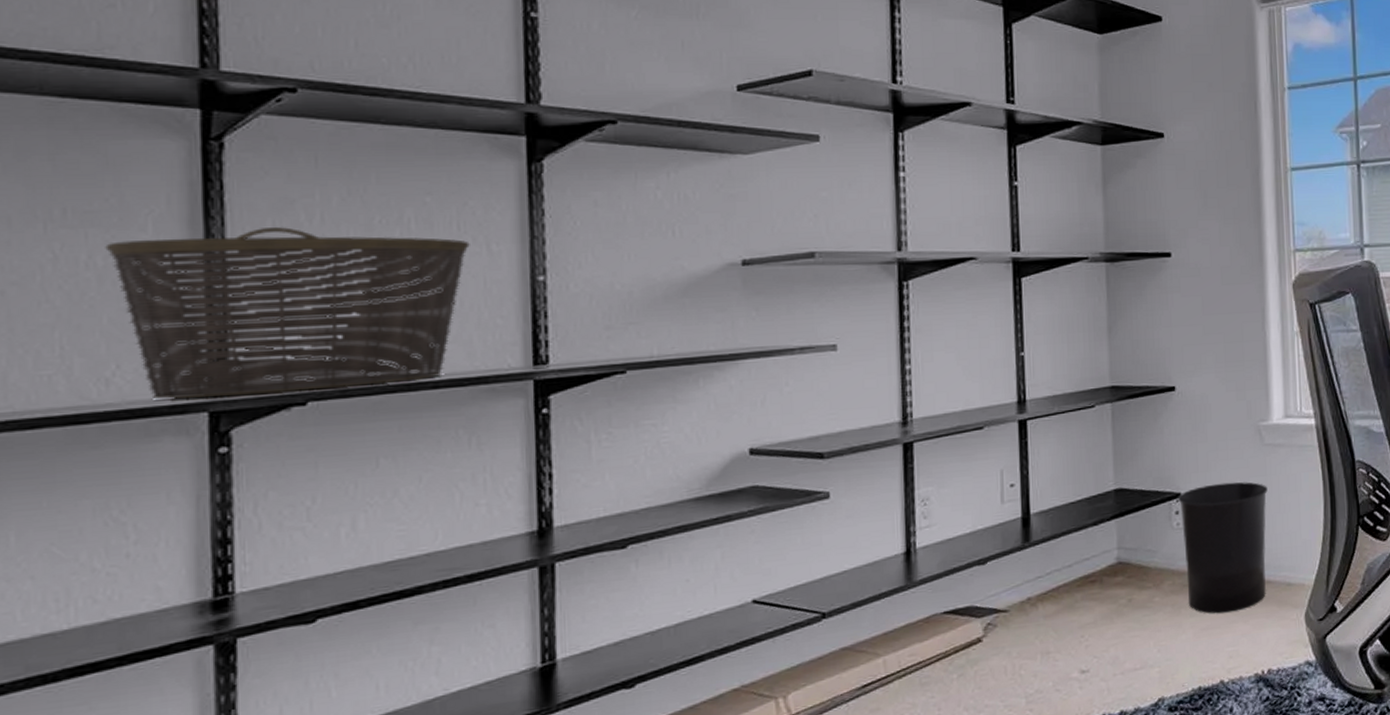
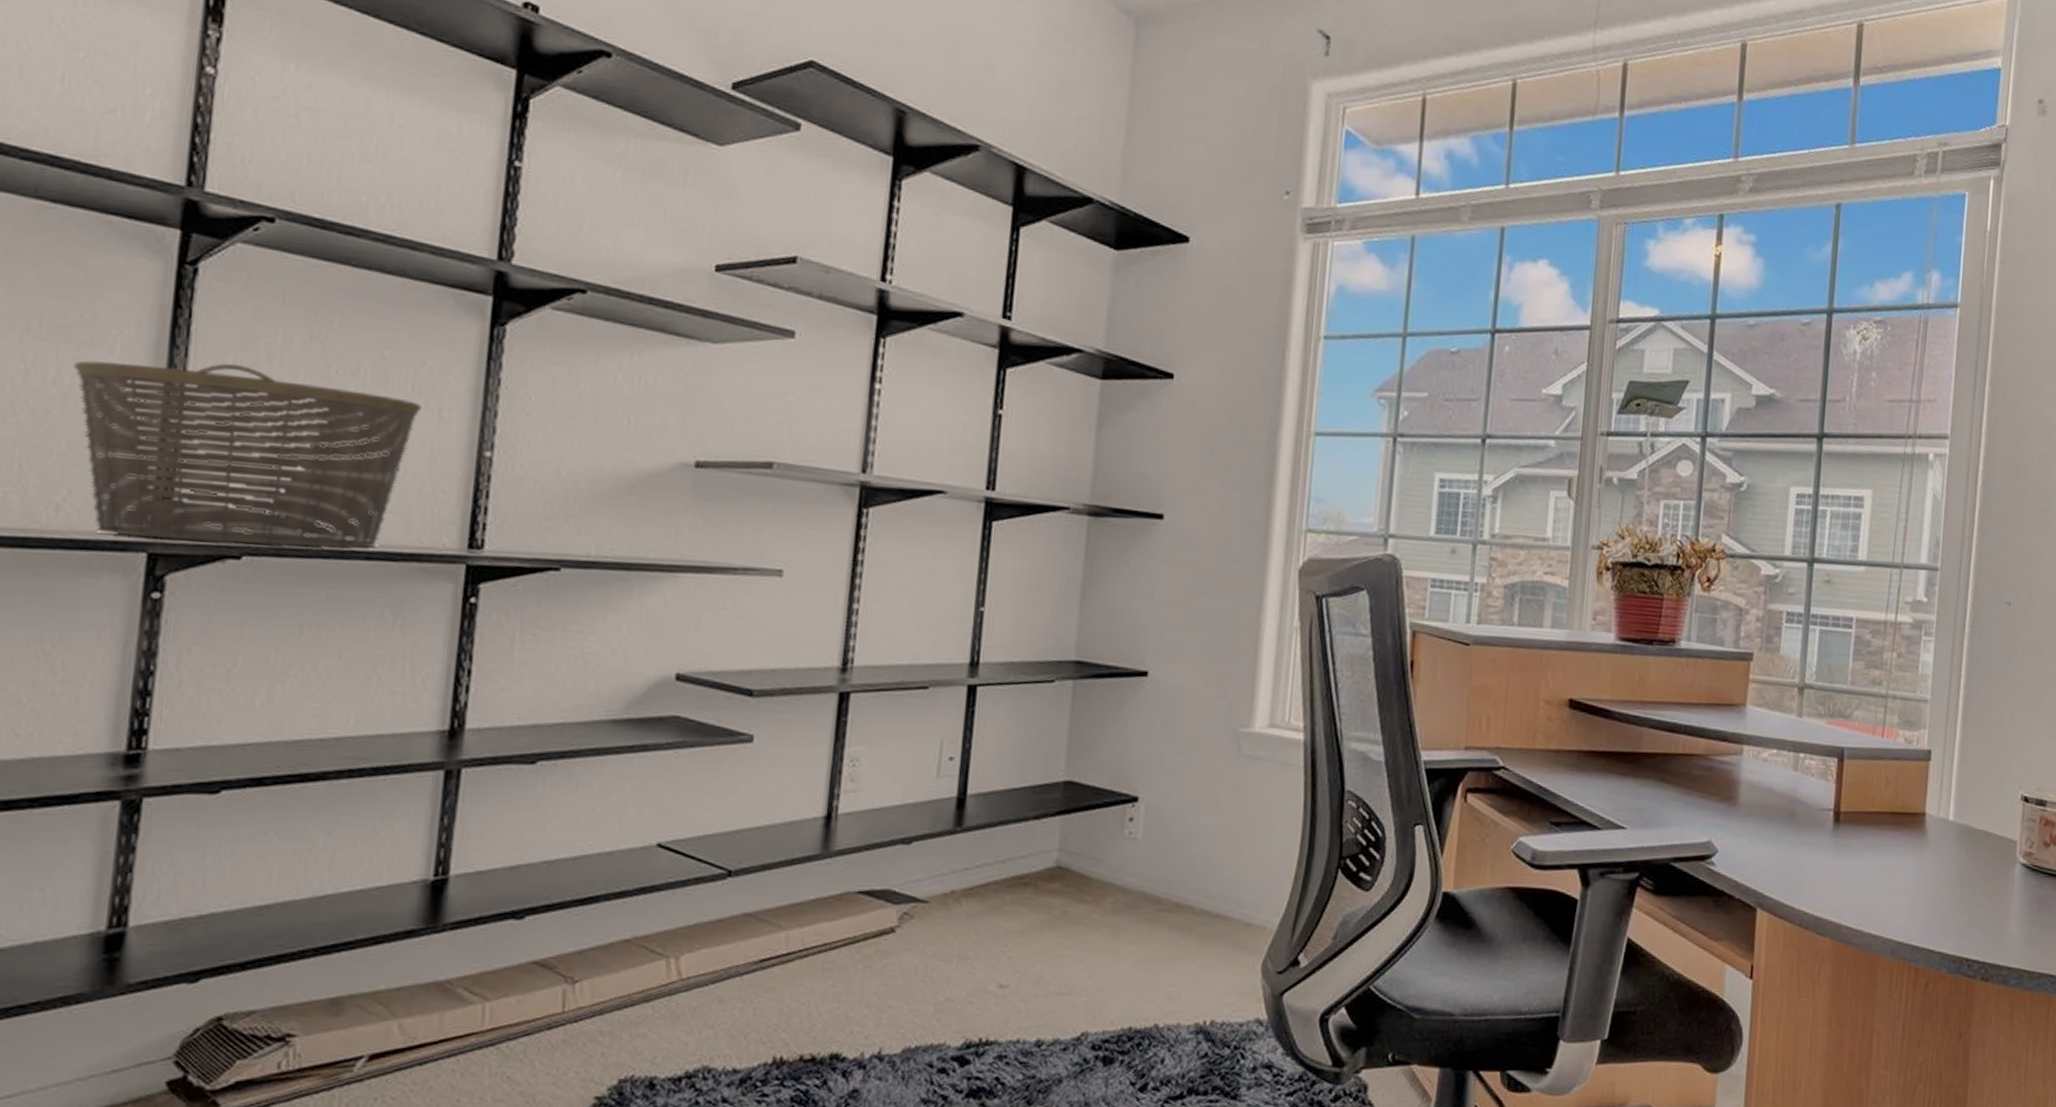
waste bin: present [1178,482,1268,613] -> none [1130,792,1239,946]

